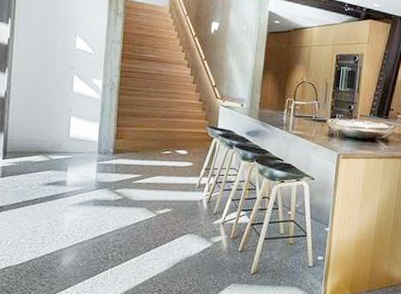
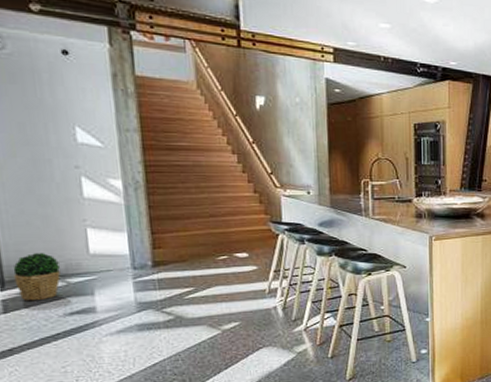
potted plant: none [13,132,47,170] -> present [13,253,61,301]

